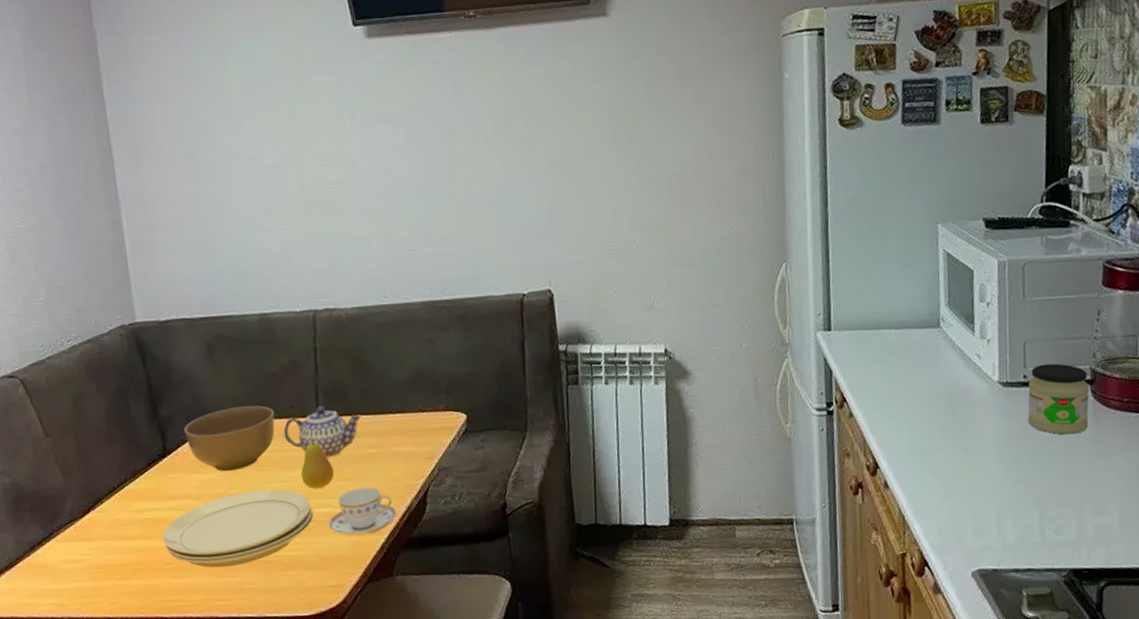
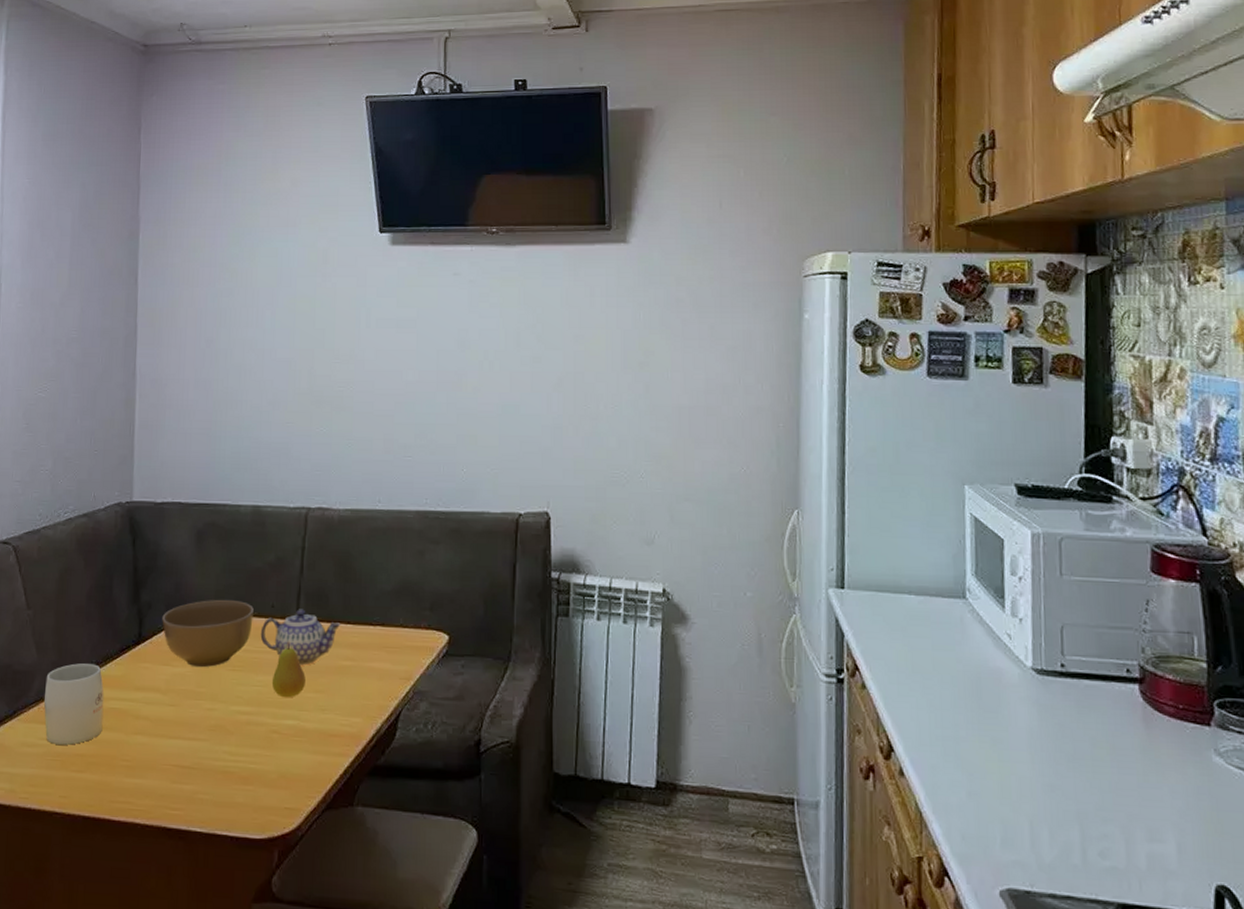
mug: none [77,480,142,558] -> present [43,663,105,745]
plate: present [162,489,314,568] -> none [123,692,279,772]
teacup: present [327,487,398,537] -> none [292,702,366,757]
jar: present [1027,363,1090,435] -> none [1065,654,1139,740]

